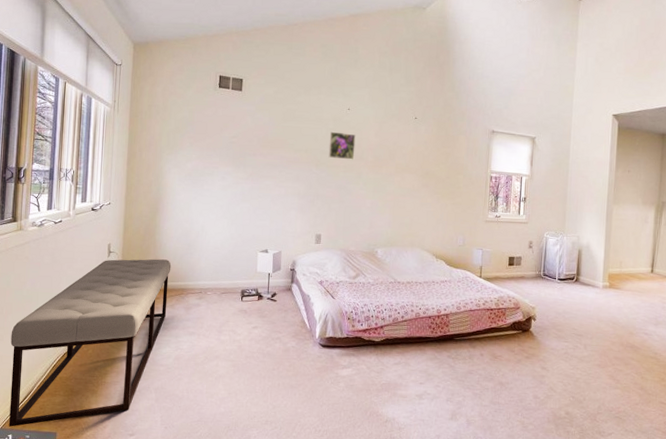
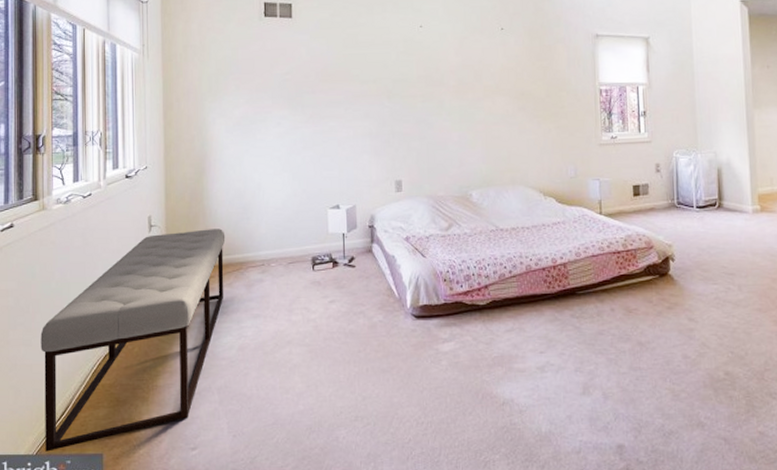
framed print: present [328,131,356,160] -> none [400,55,433,87]

